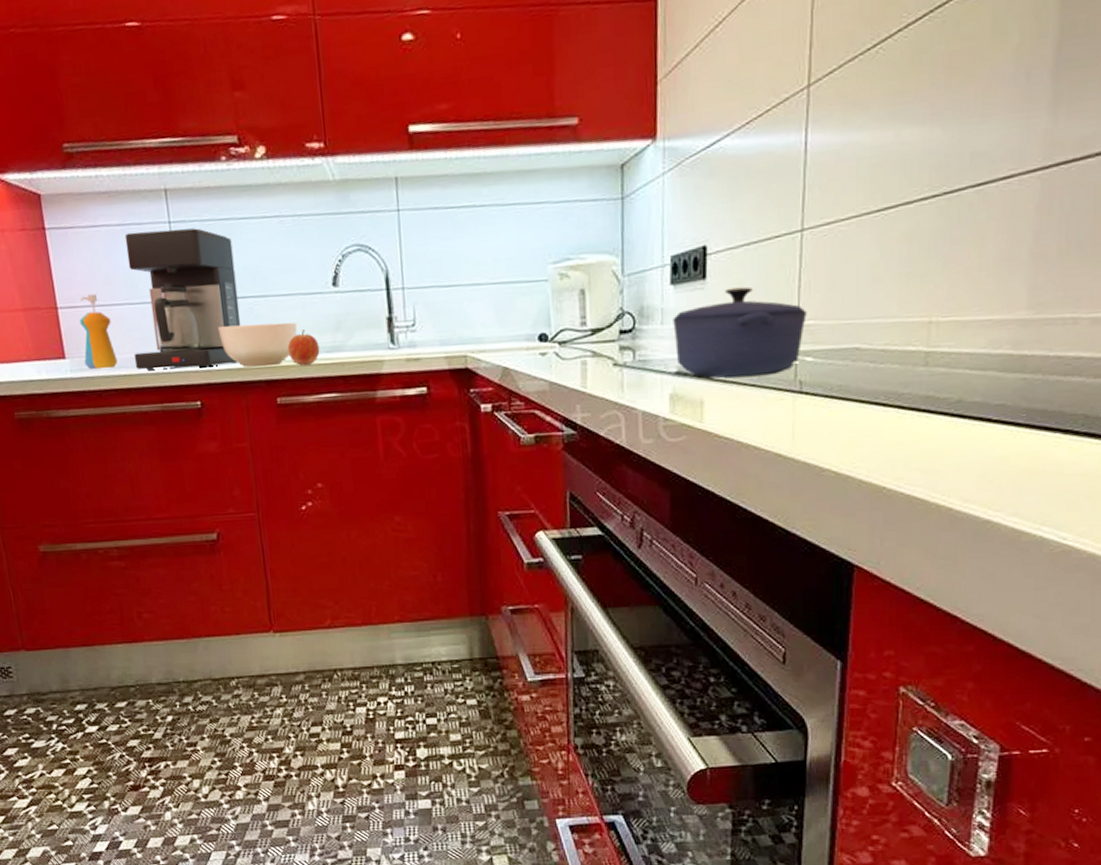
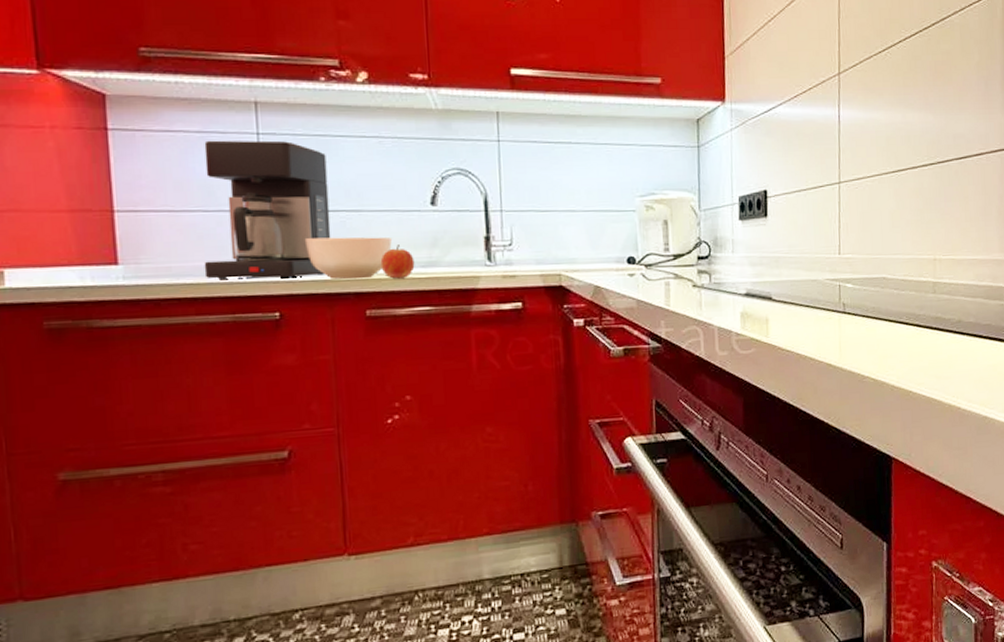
soap dispenser: present [79,293,118,370] -> none [140,198,184,278]
cooking pot: present [673,286,807,378] -> none [742,225,846,300]

